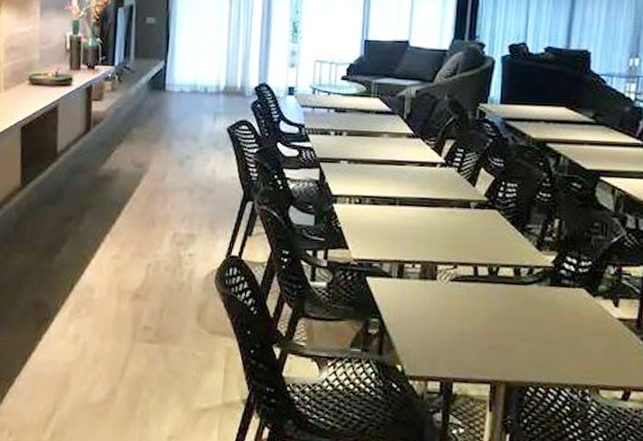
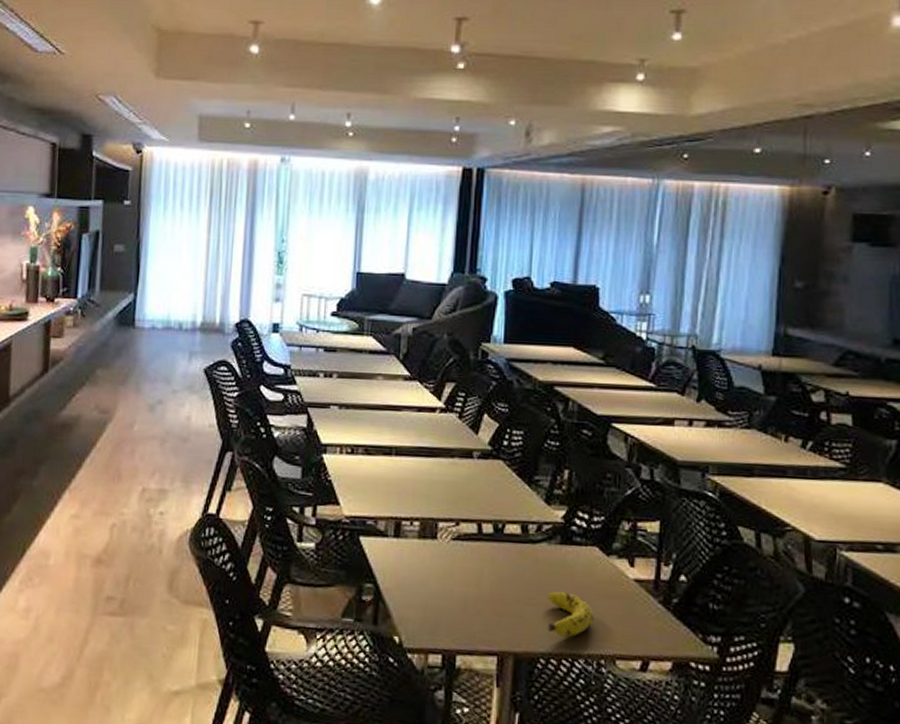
fruit: none [537,327,580,368] -> present [547,591,594,637]

